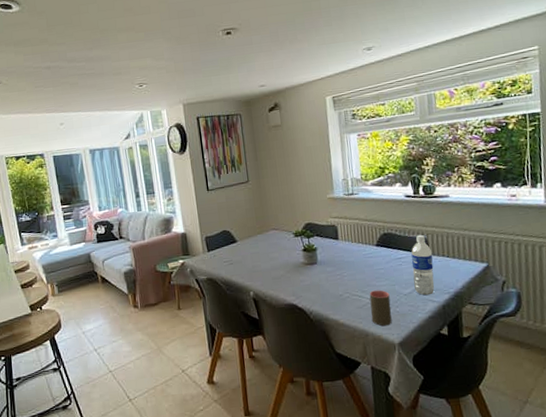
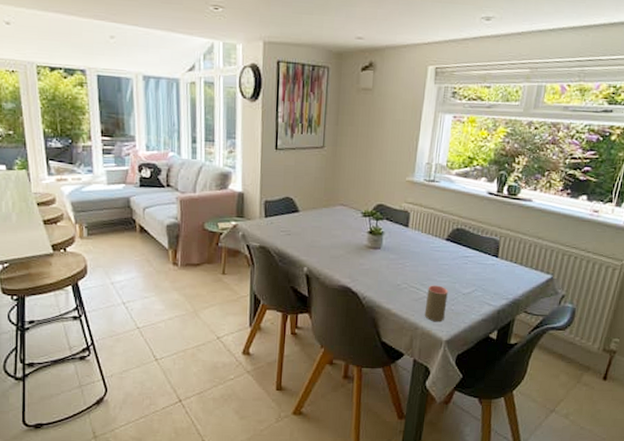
water bottle: present [411,234,435,296] -> none [475,235,501,298]

